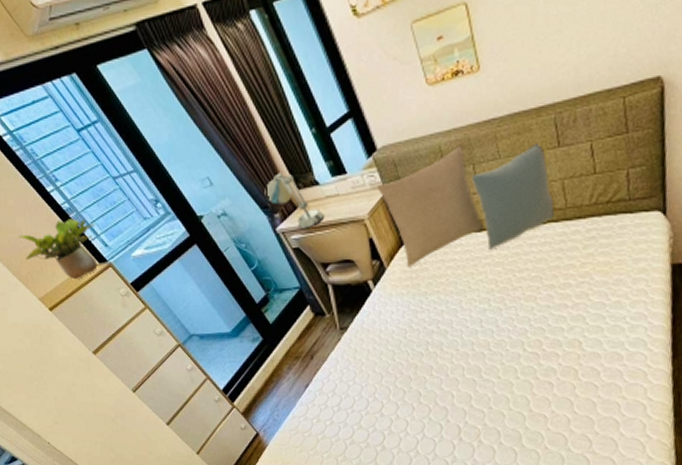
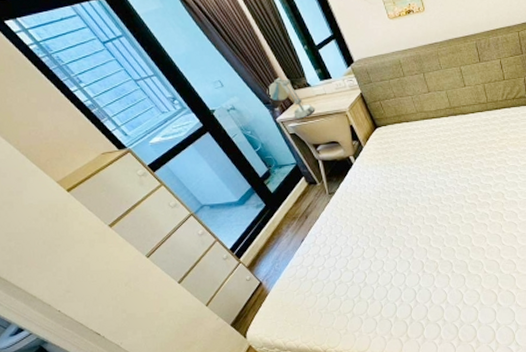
potted plant: present [19,219,98,280] -> none [40,113,117,165]
pillow: present [378,146,484,267] -> none [355,60,433,145]
pillow: present [472,143,554,249] -> none [423,59,480,131]

